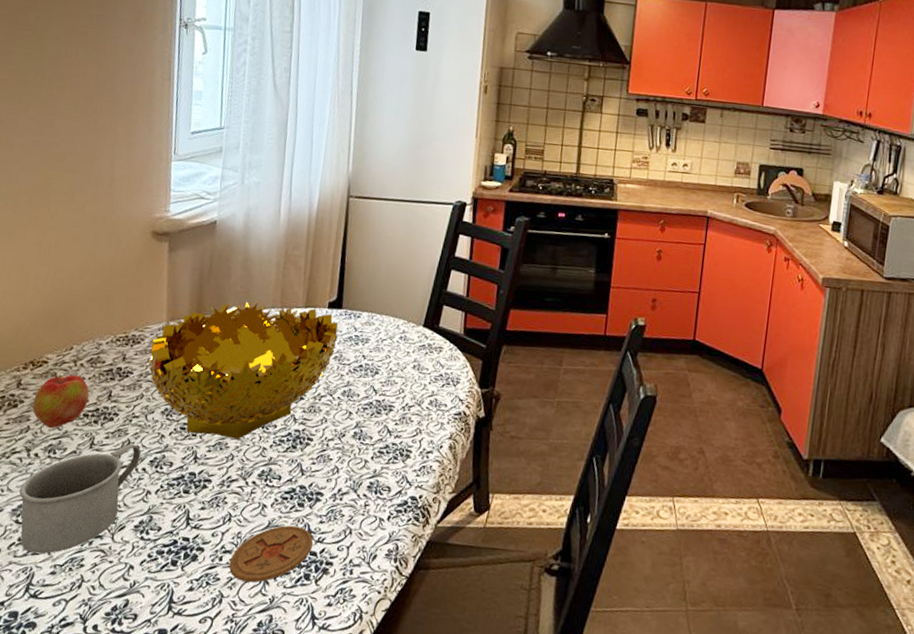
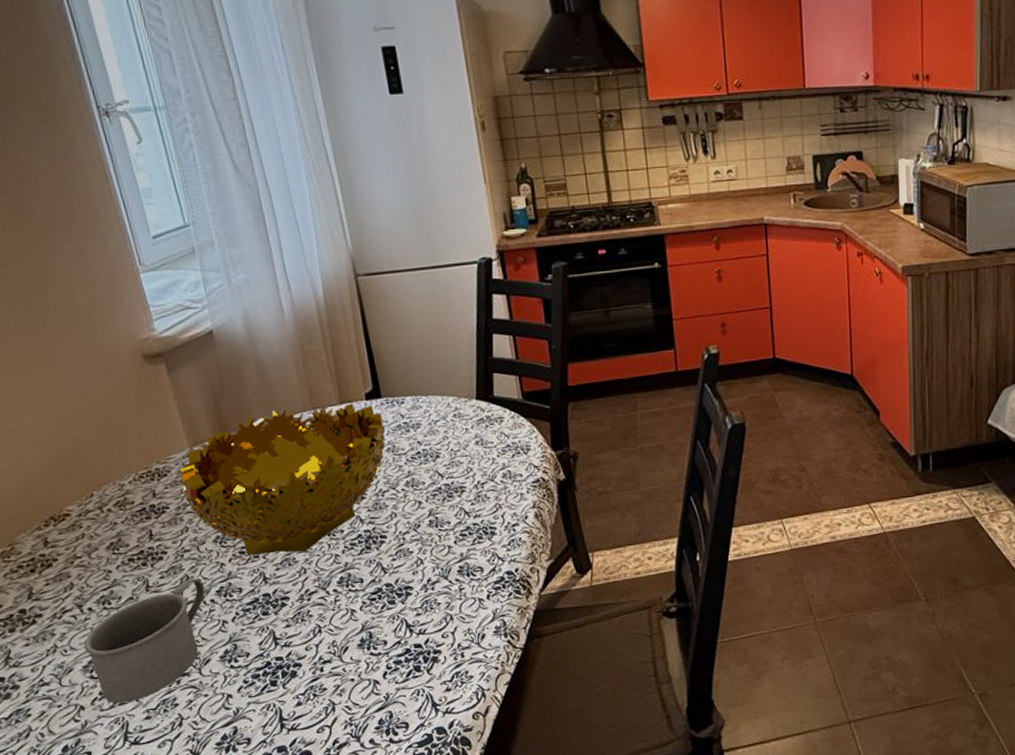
apple: present [32,372,90,429] -> none [67,521,129,581]
coaster: present [229,525,313,583] -> none [331,623,415,686]

